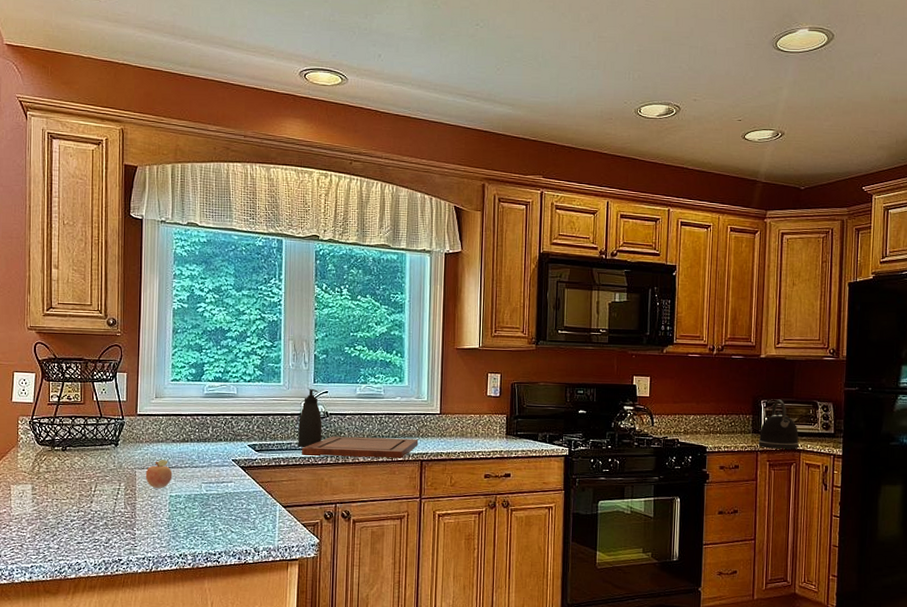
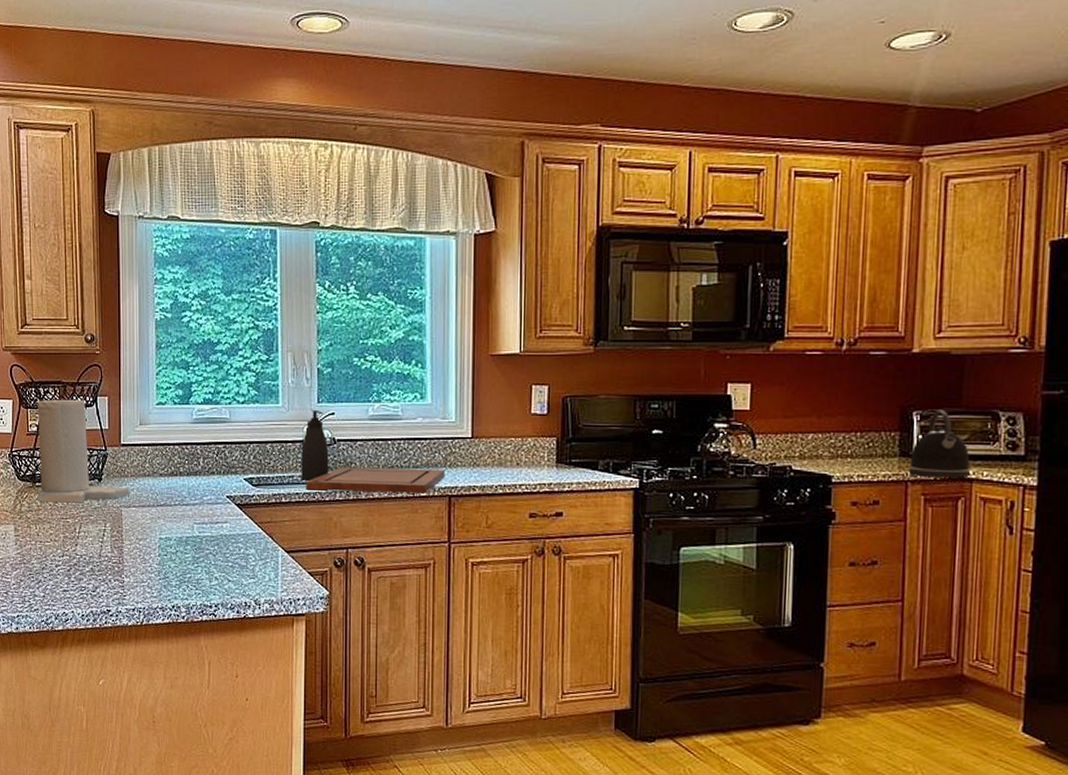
paper towel: none [55,374,144,465] -> present [37,399,129,503]
fruit: present [145,460,173,488] -> none [132,497,161,530]

